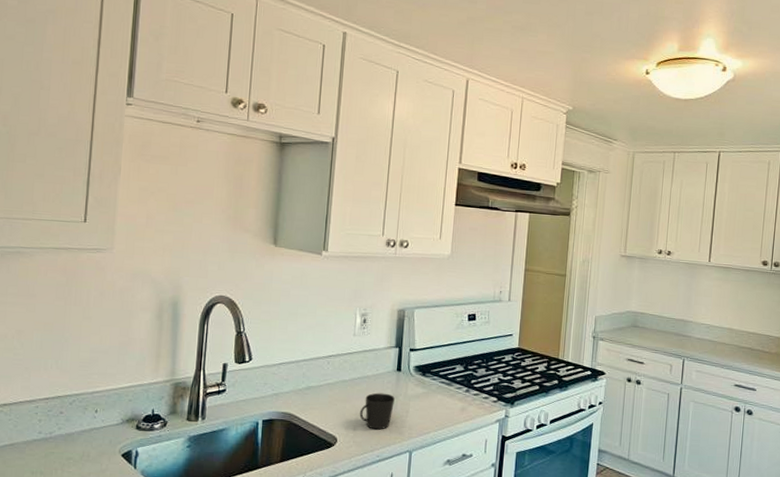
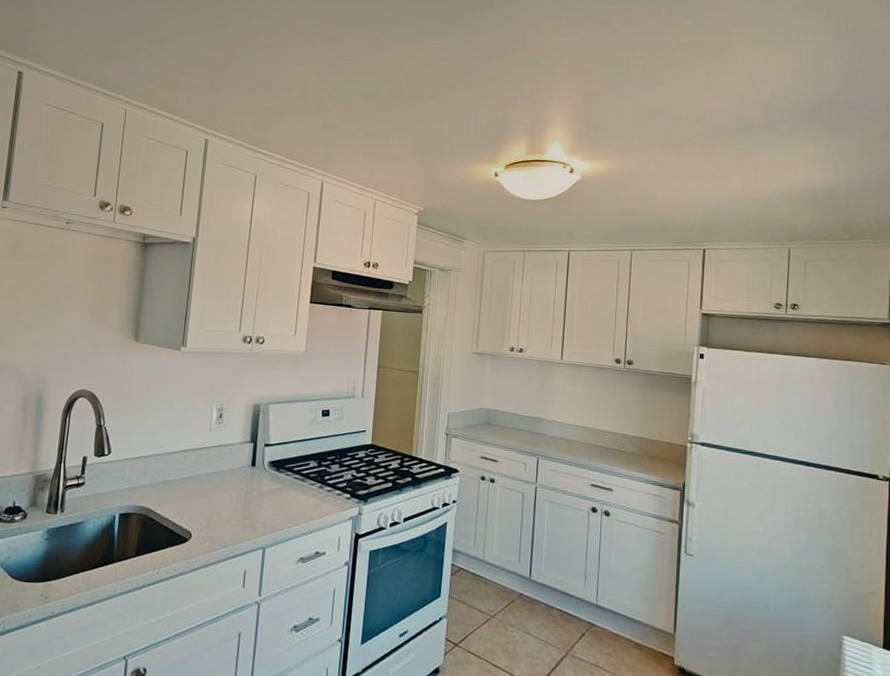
cup: present [359,392,395,430] -> none [214,487,249,526]

